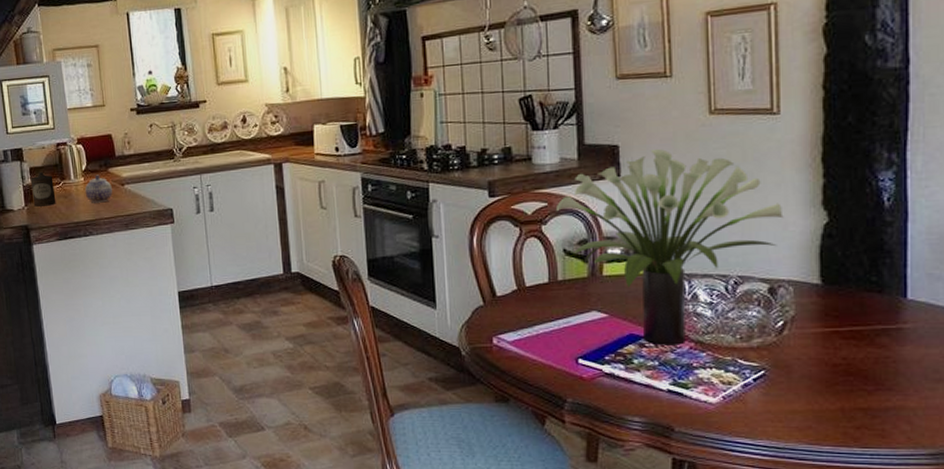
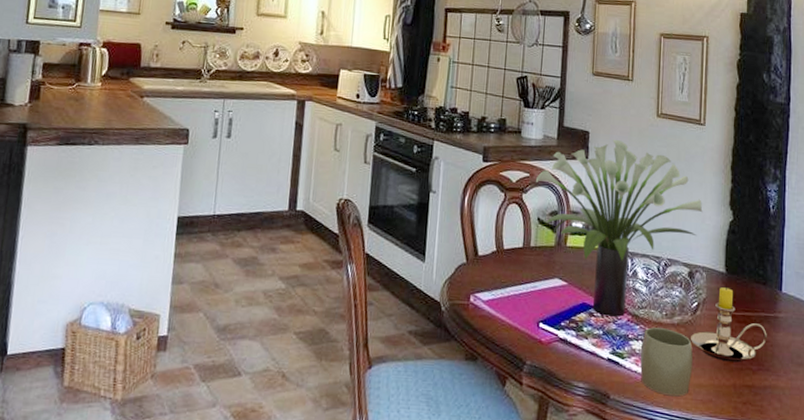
canister: present [30,172,56,207] -> none [38,70,68,107]
teapot: present [84,175,113,203] -> none [99,82,130,112]
mug: none [709,353,783,425] -> present [640,327,694,397]
candlestick: none [775,300,887,384] -> present [690,286,767,363]

